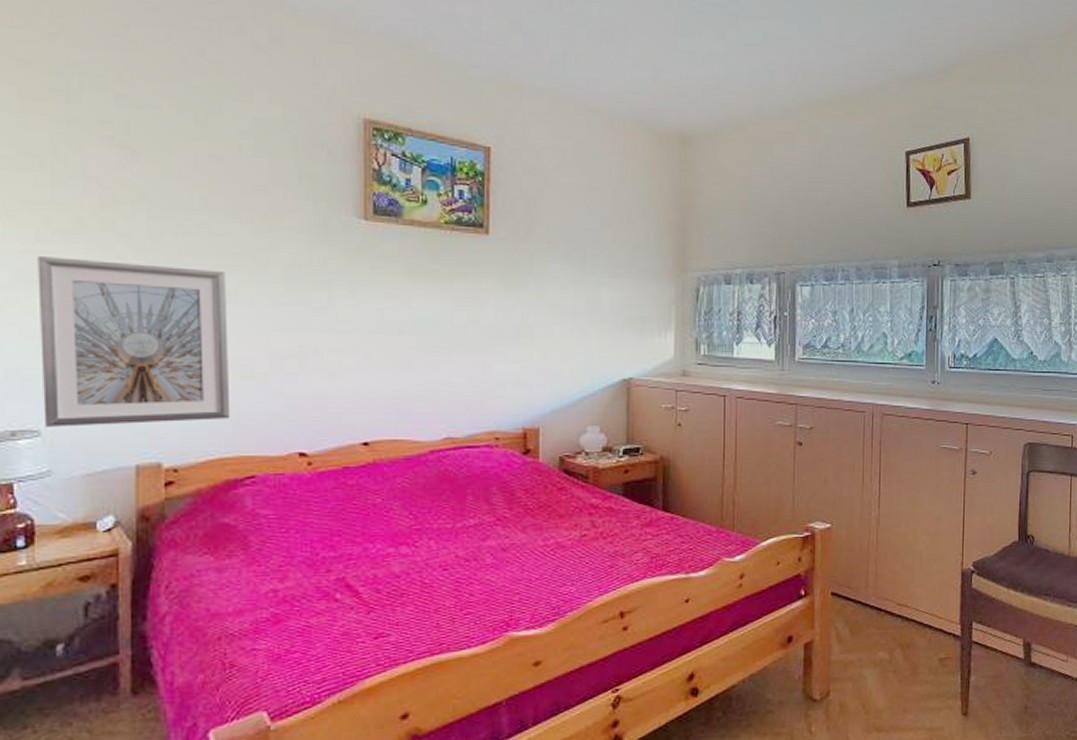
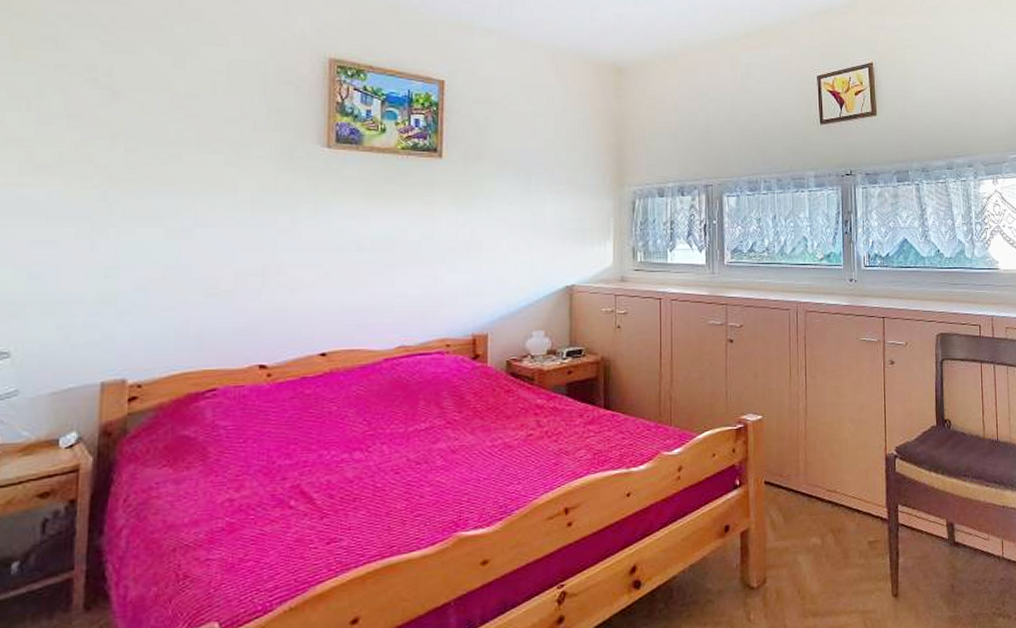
picture frame: present [37,256,231,427] -> none [14,189,196,348]

